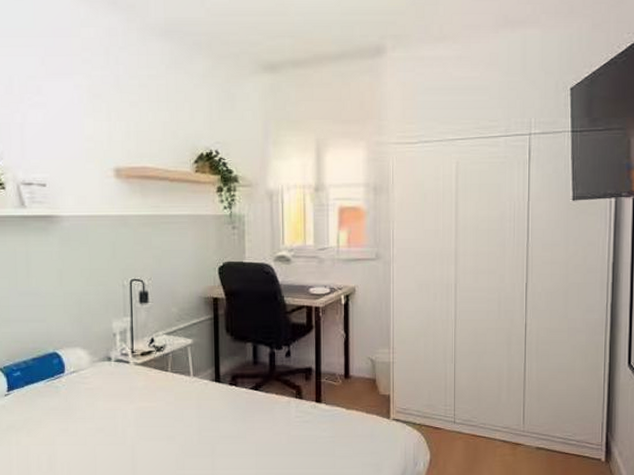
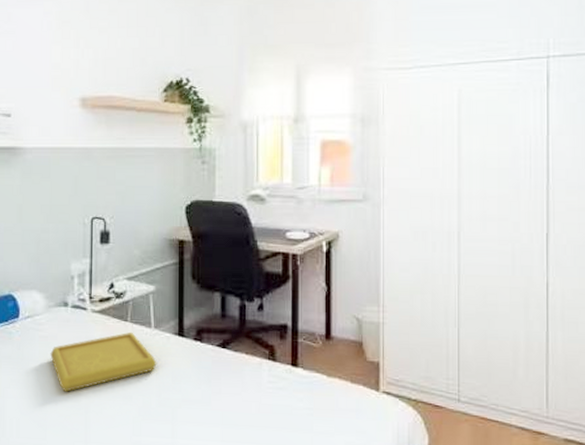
serving tray: none [96,380,197,436] -> present [50,332,157,392]

